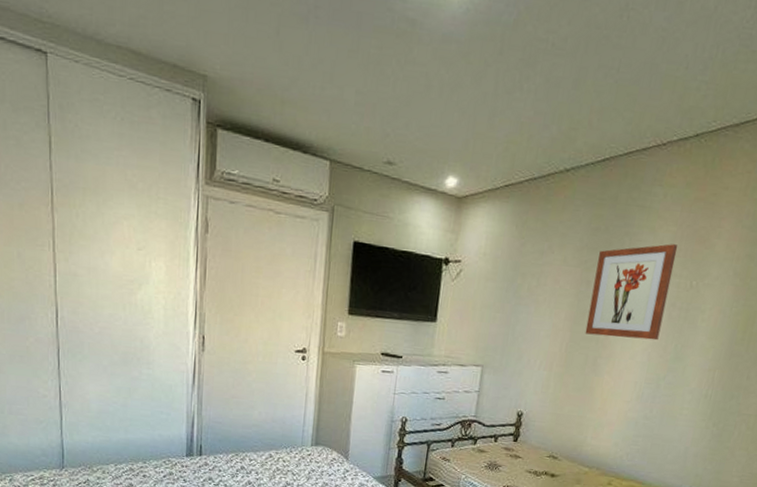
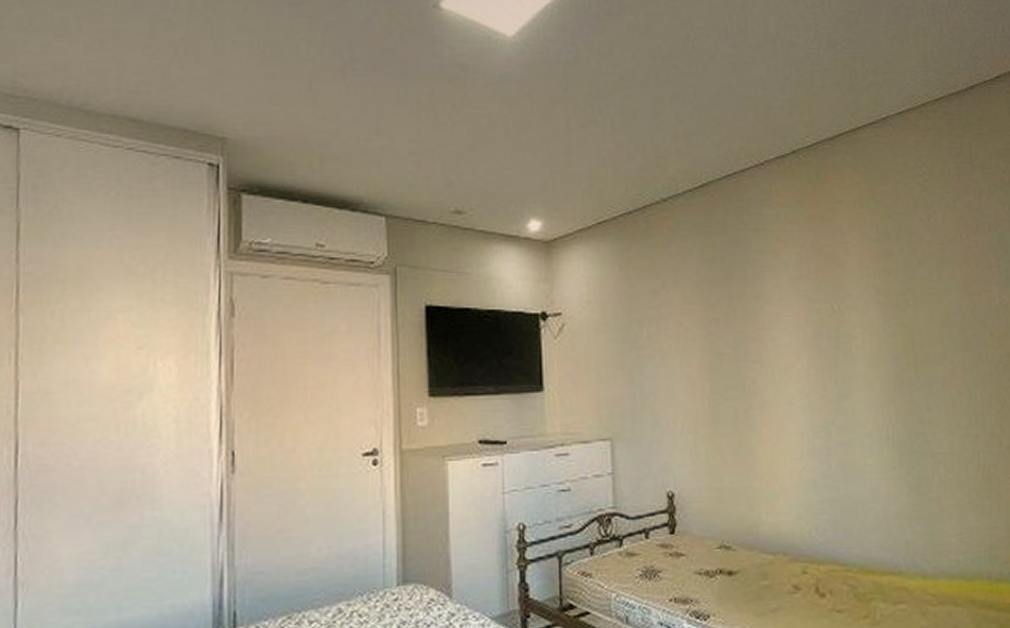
wall art: present [585,244,678,341] -> none [721,266,814,382]

